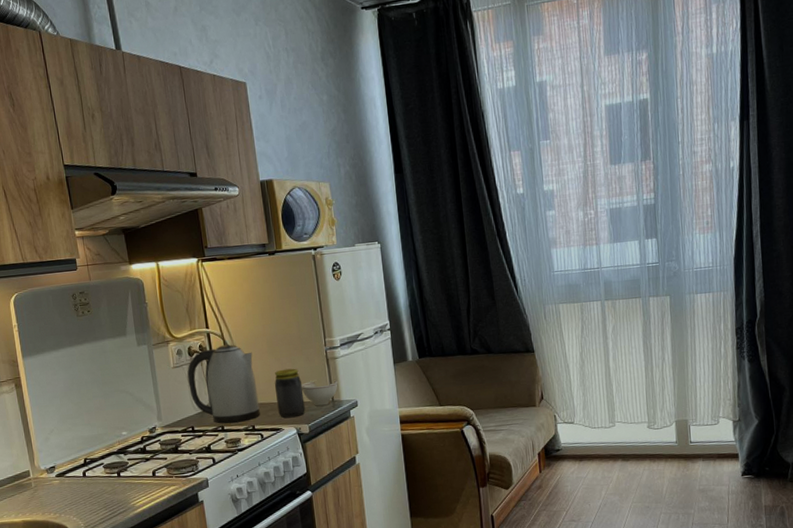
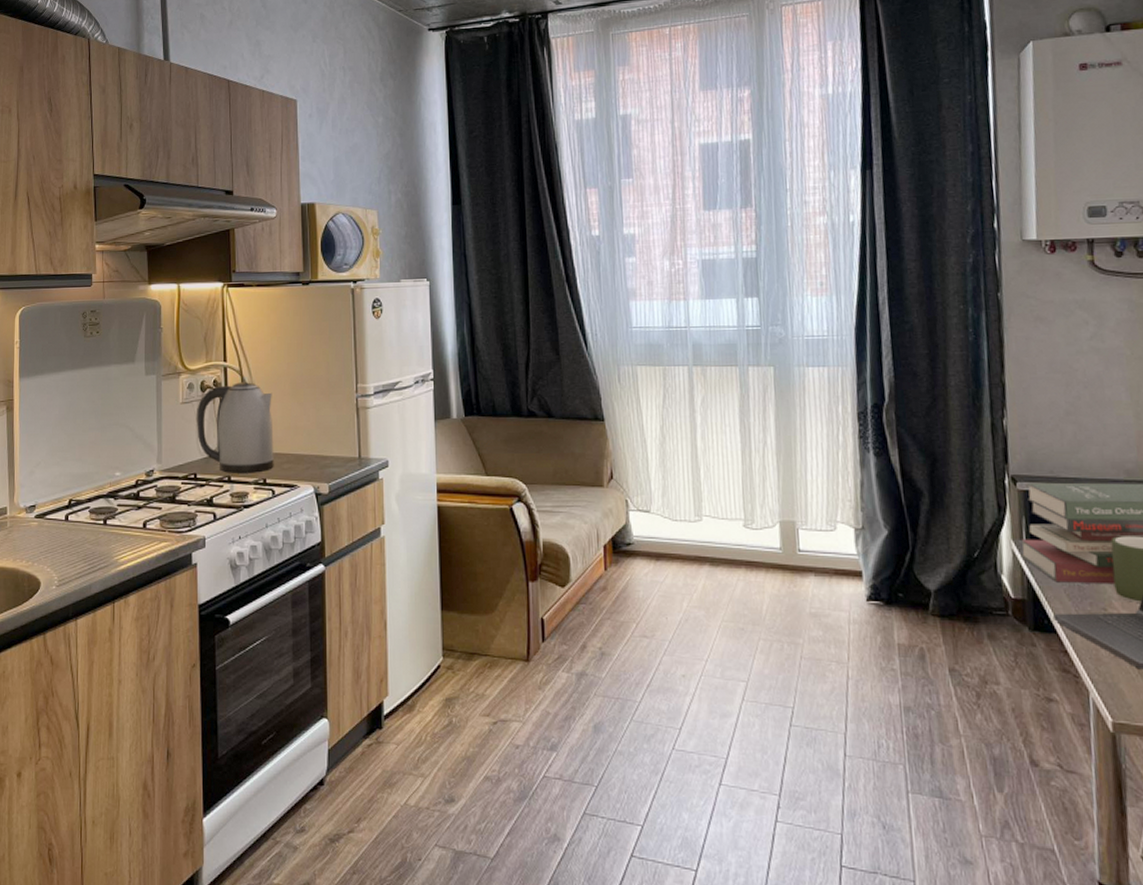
jar: present [275,368,305,418] -> none [295,415,327,474]
bowl: present [301,379,338,407] -> none [325,432,367,464]

